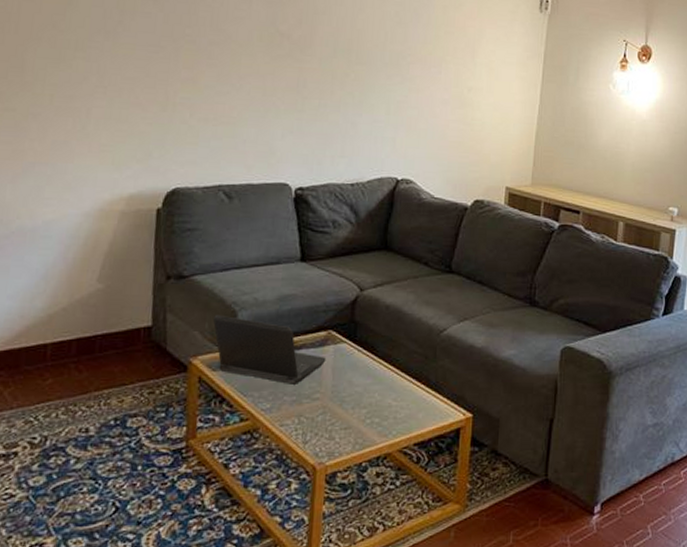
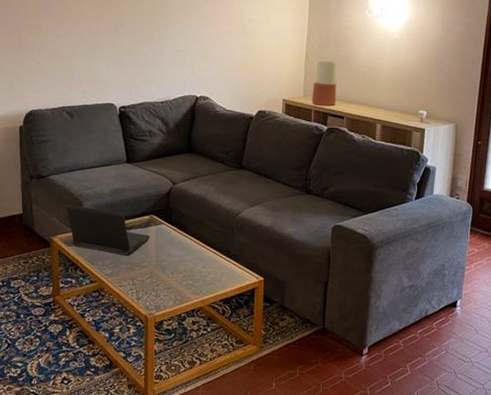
vase: none [542,141,574,198] -> present [312,61,338,107]

